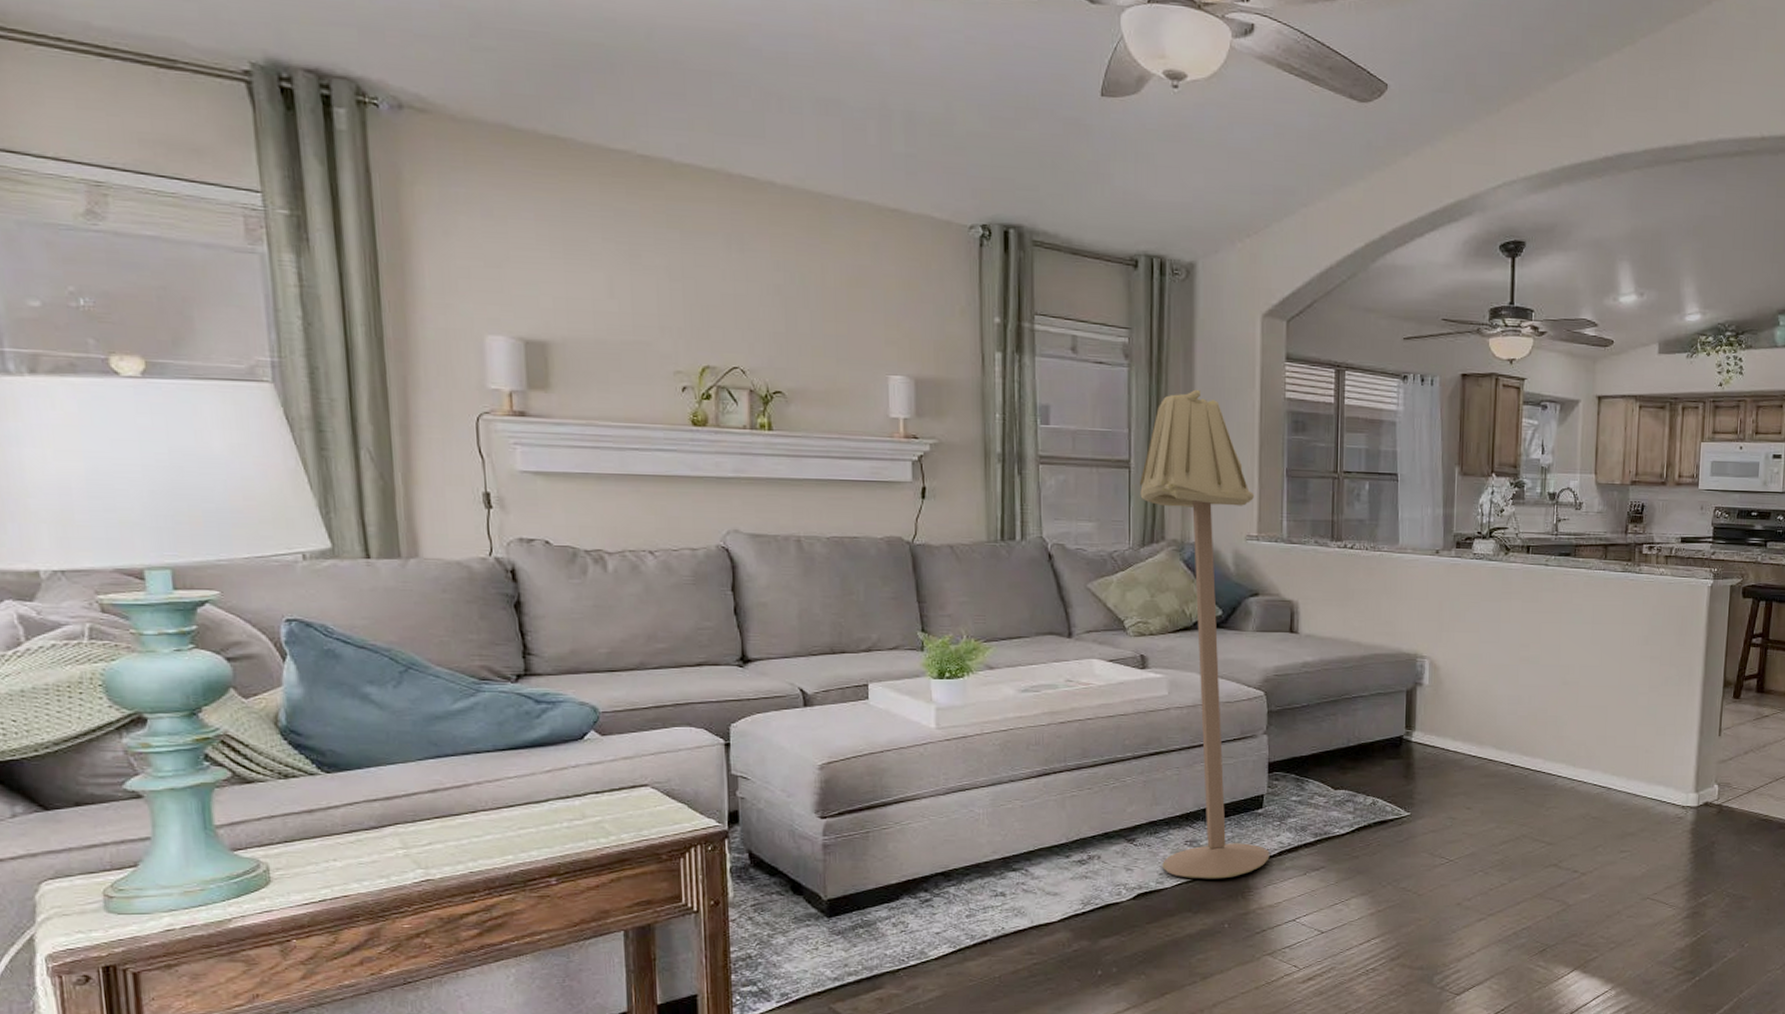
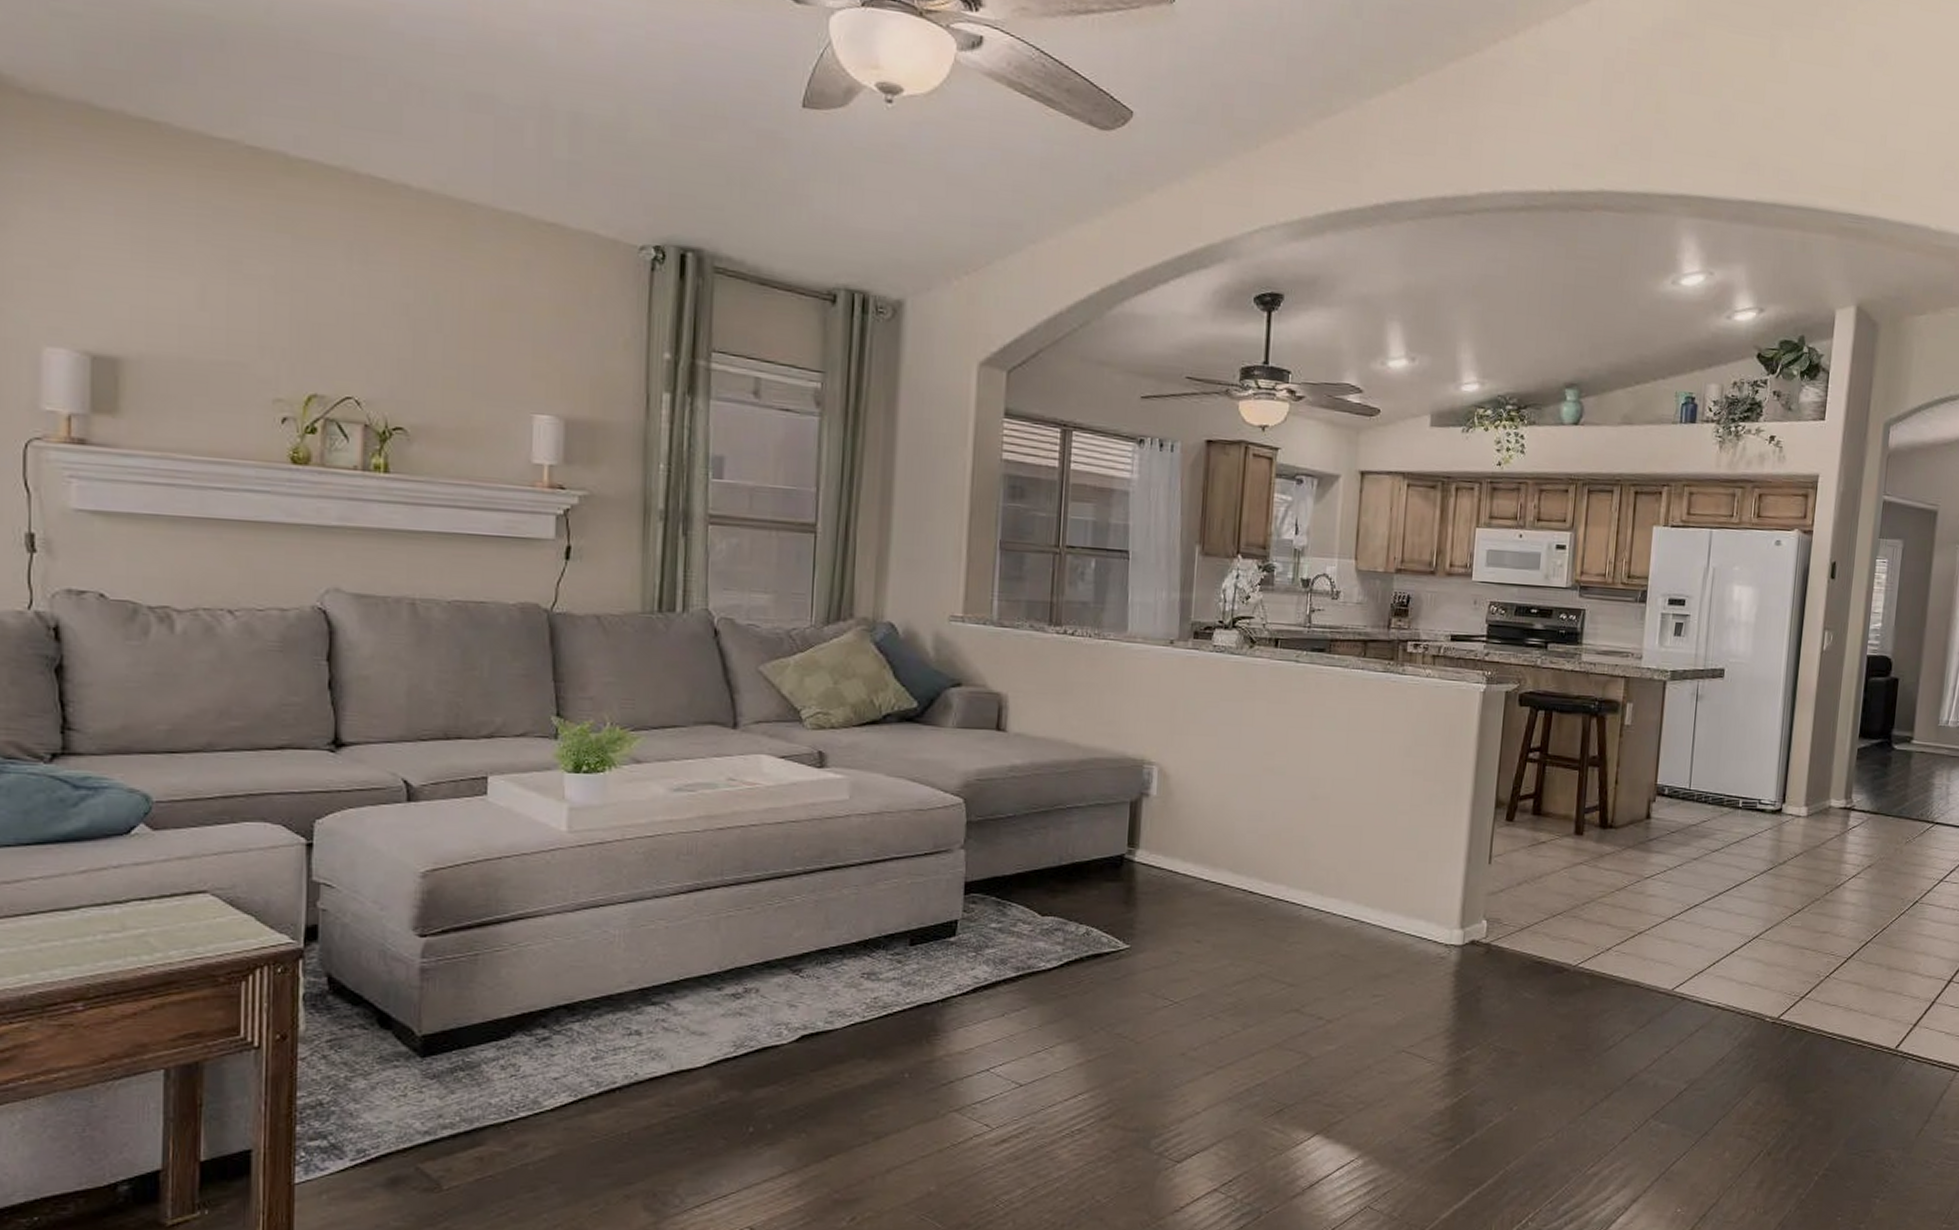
floor lamp: present [1139,389,1270,879] -> none [826,445,962,1019]

